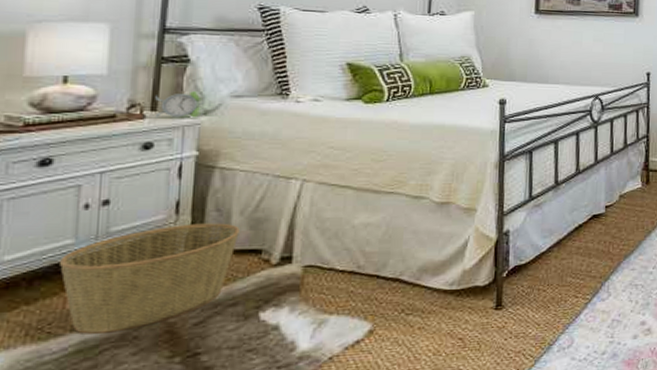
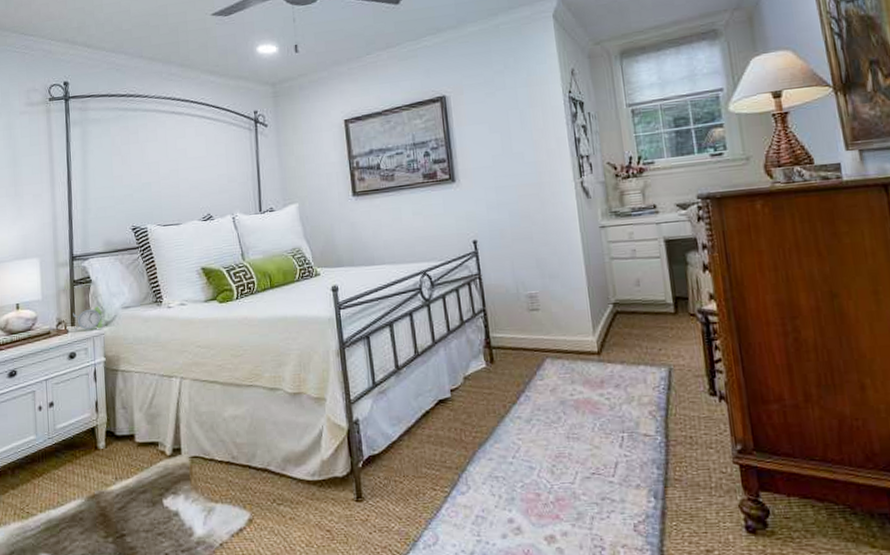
basket: present [60,223,240,335] -> none [29,419,141,516]

